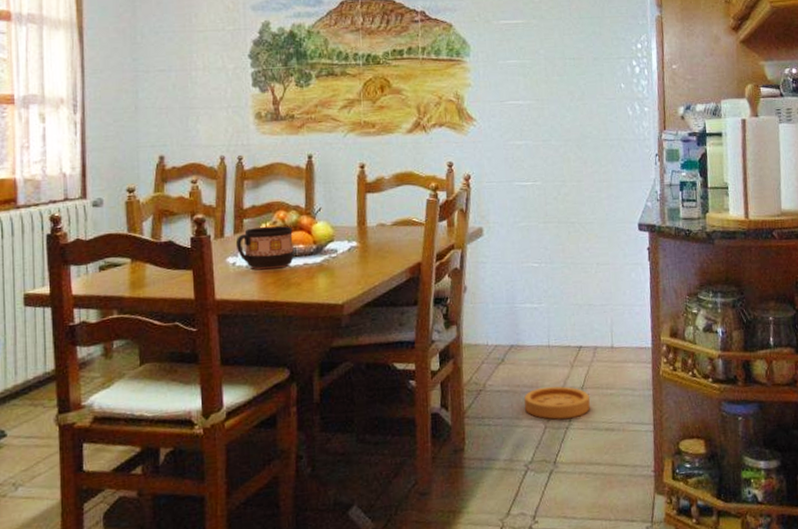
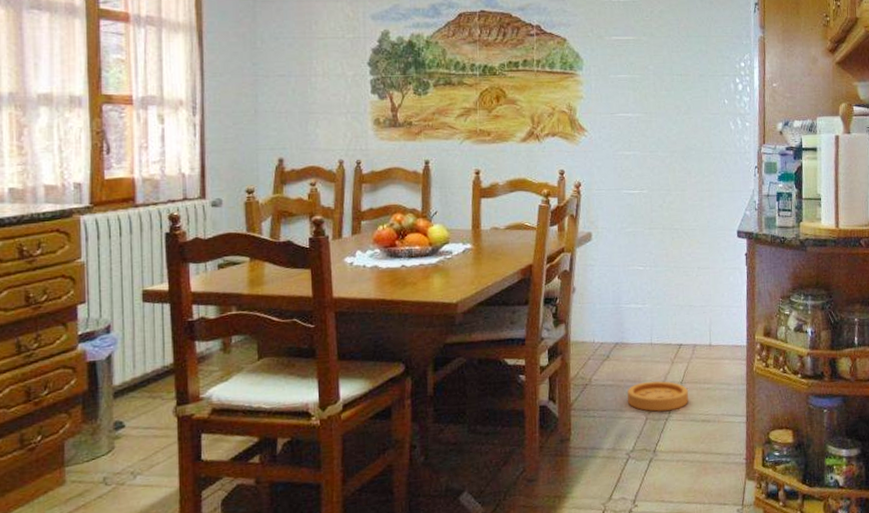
cup: present [235,226,294,270] -> none [353,228,410,270]

